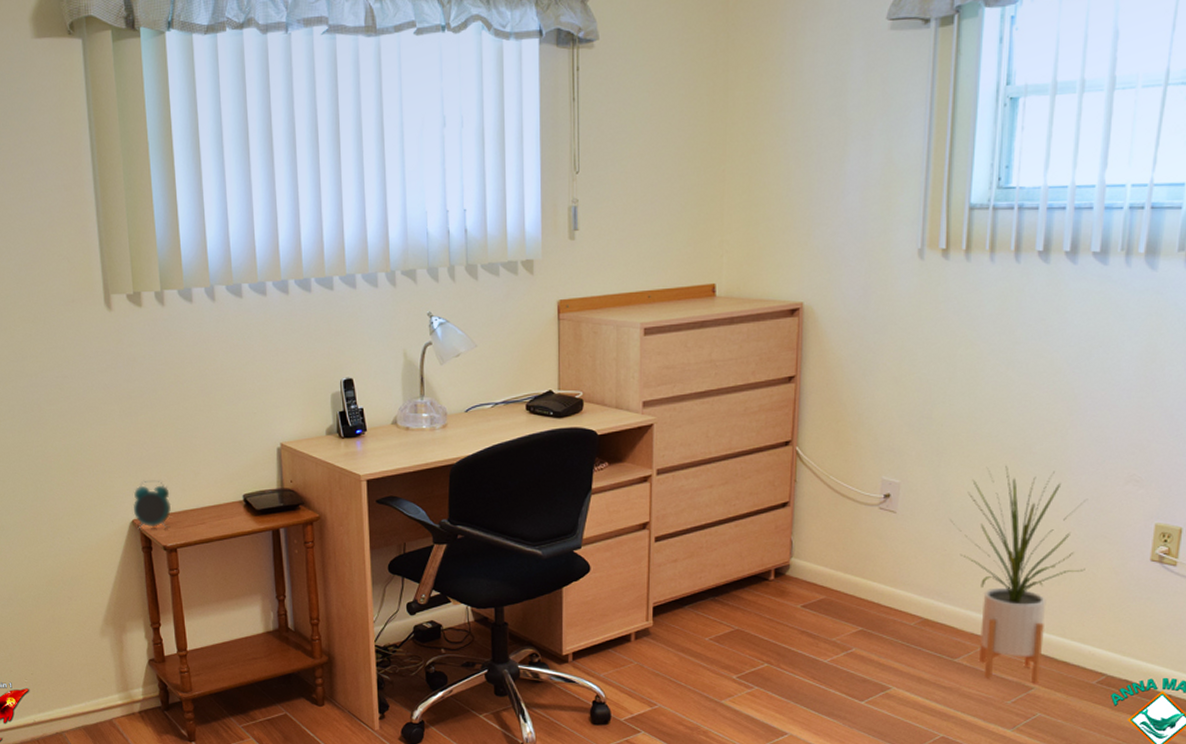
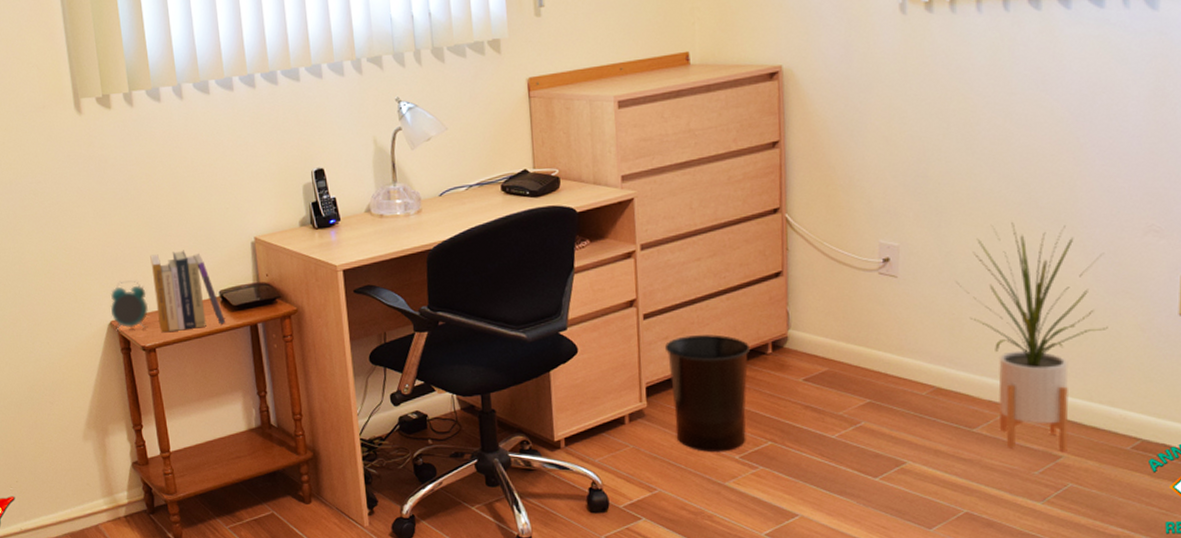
books: none [175,452,247,534] -> present [150,250,225,333]
waste bin: none [673,559,755,671] -> present [664,334,751,452]

